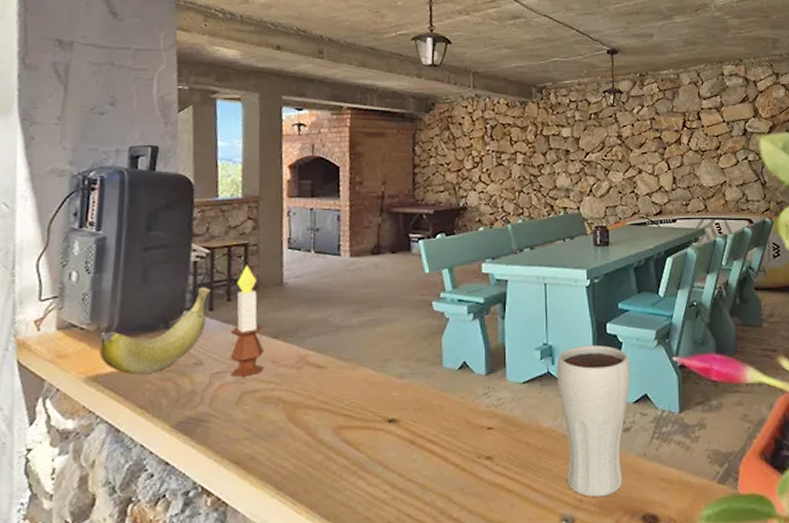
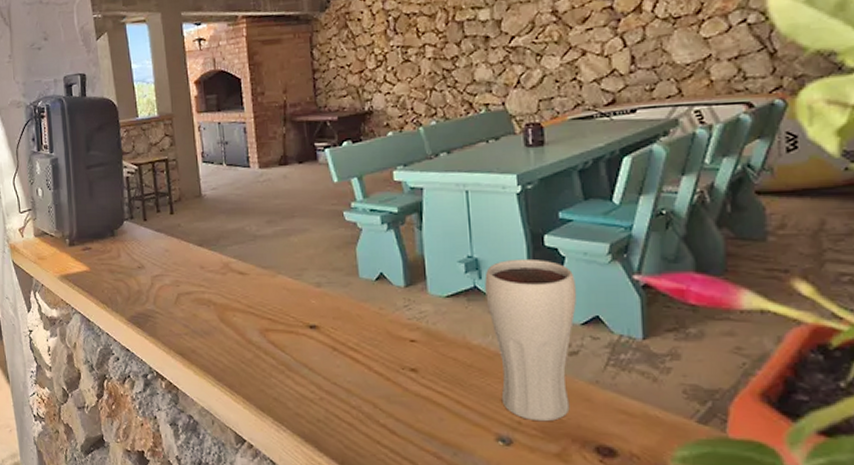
banana: present [99,286,212,375] -> none [66,199,143,276]
candle: present [230,265,264,377] -> none [162,179,194,280]

